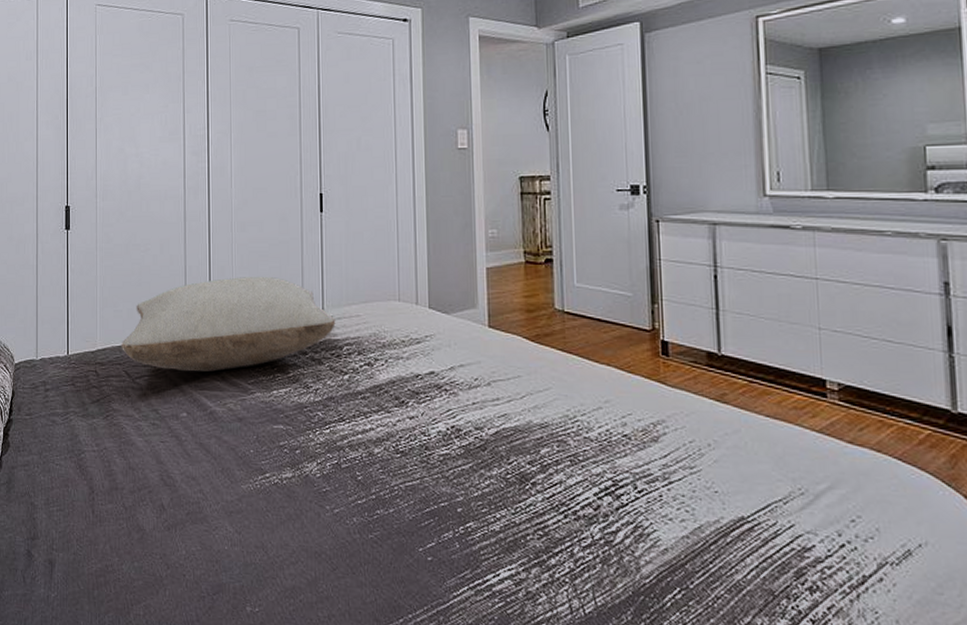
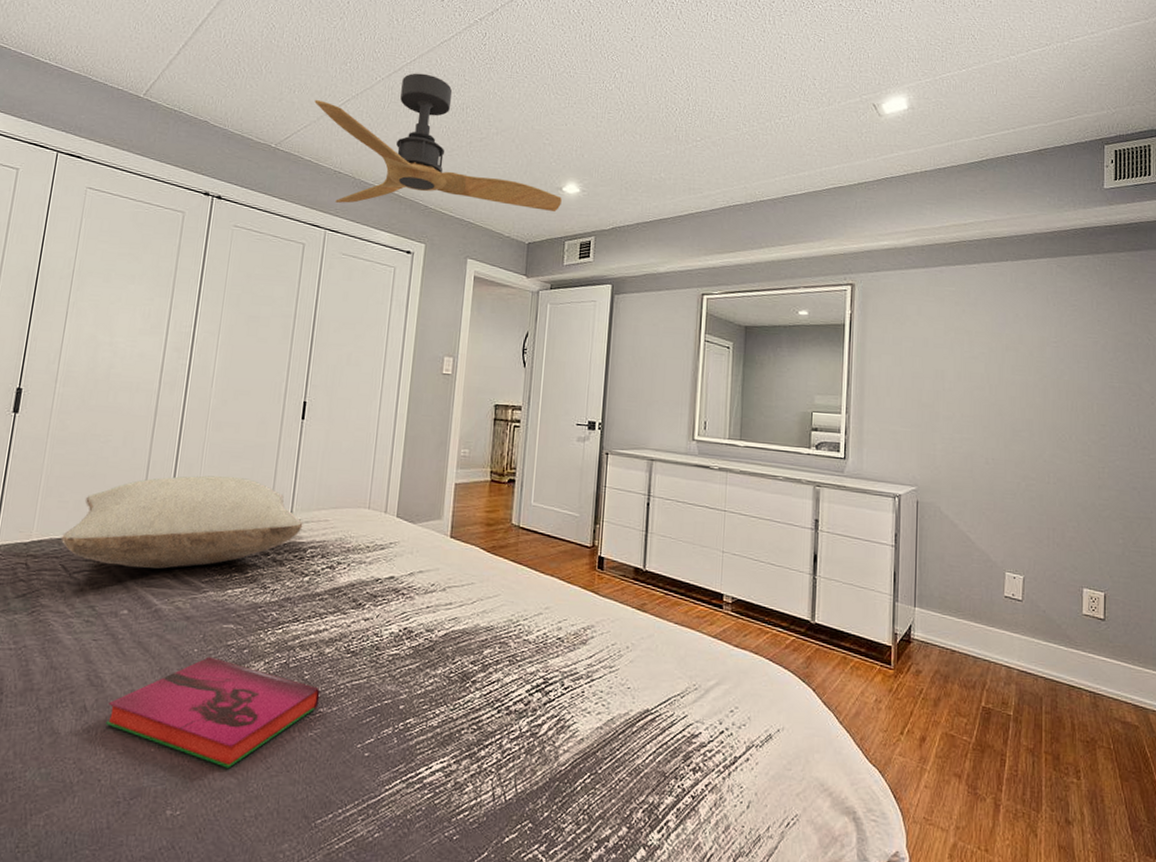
hardback book: none [182,457,375,568] -> present [106,656,320,768]

